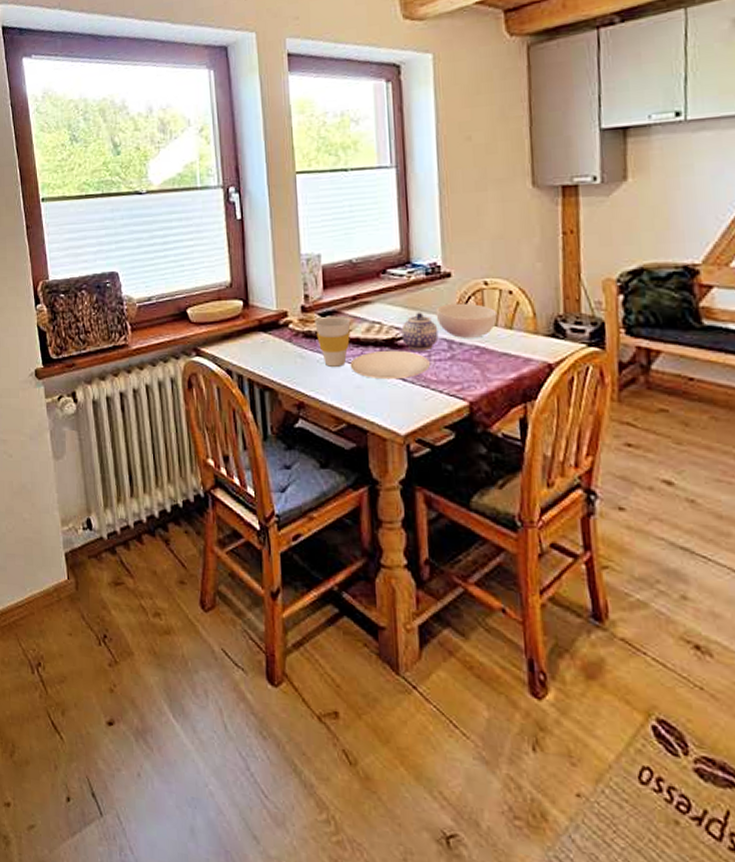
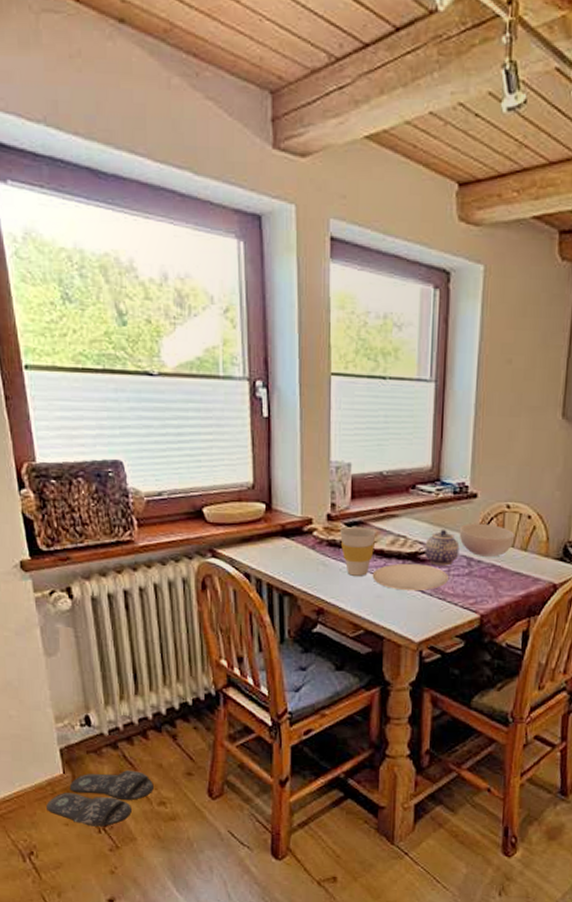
slippers: none [53,576,149,639] -> present [46,769,154,827]

